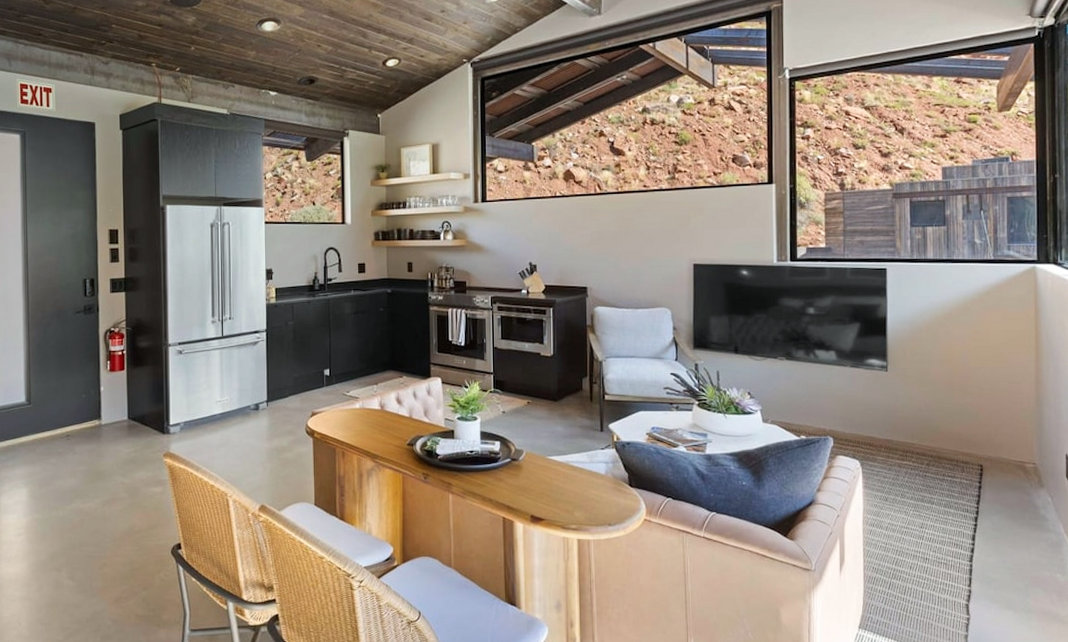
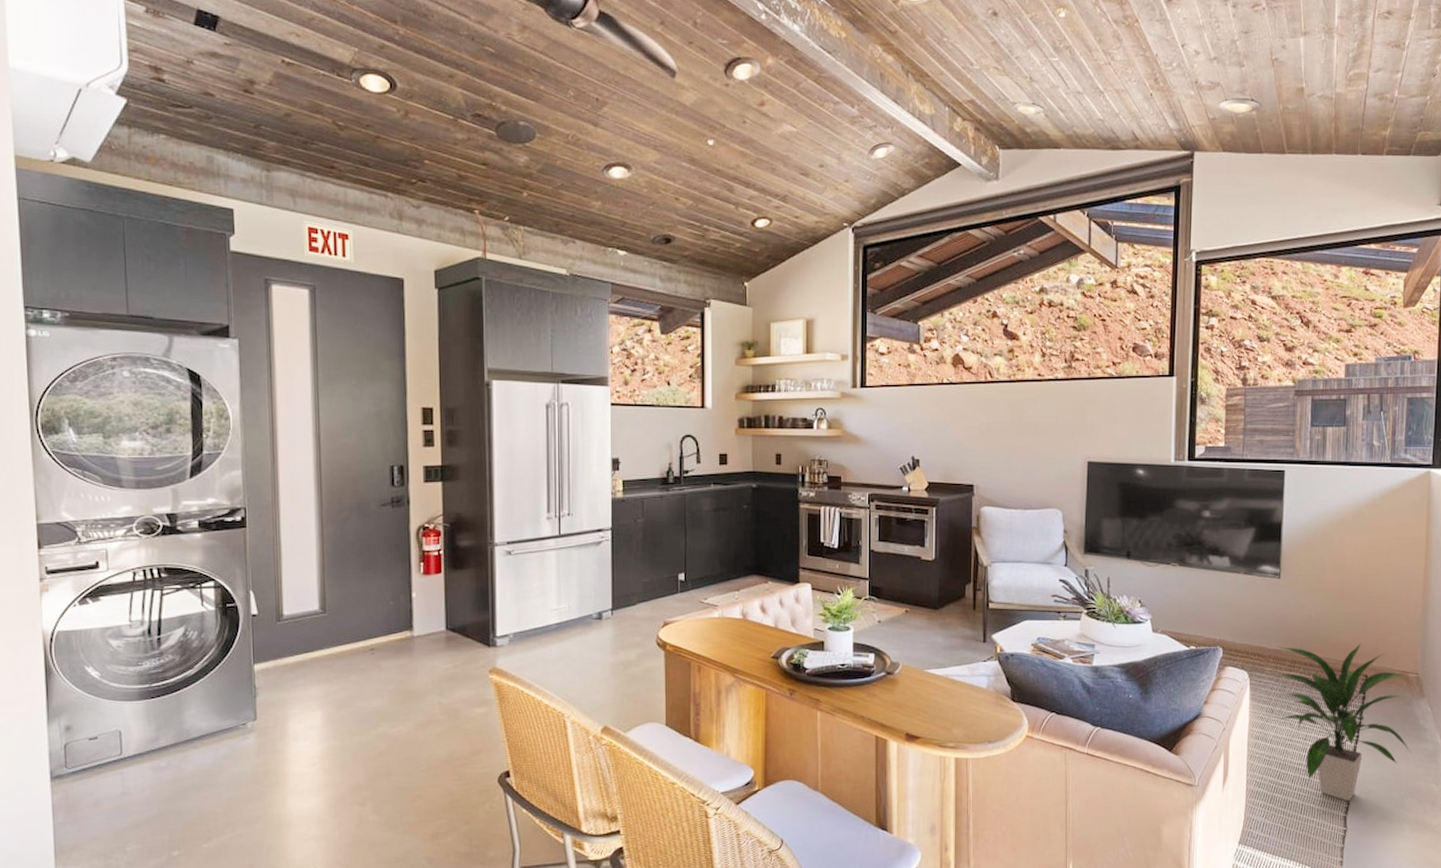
indoor plant: none [884,434,1034,589] -> present [1272,643,1412,801]

